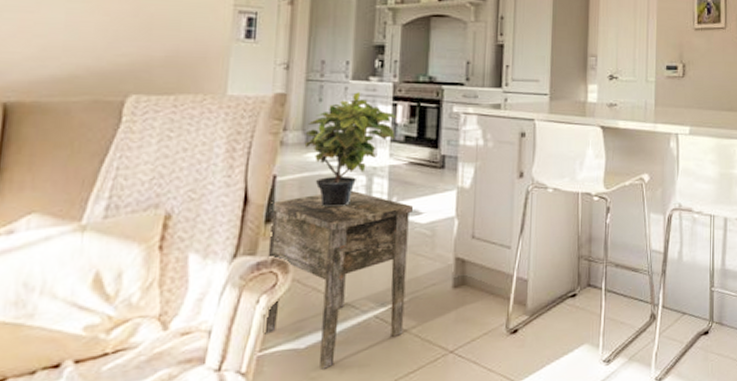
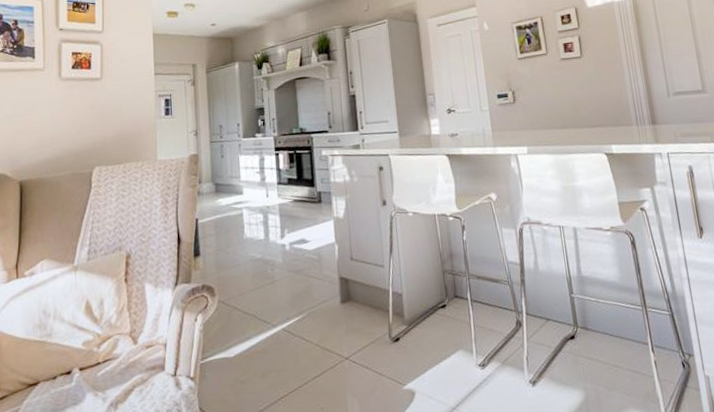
side table: present [262,191,414,369] -> none [197,227,306,374]
potted plant: present [304,92,396,208] -> none [215,147,281,242]

